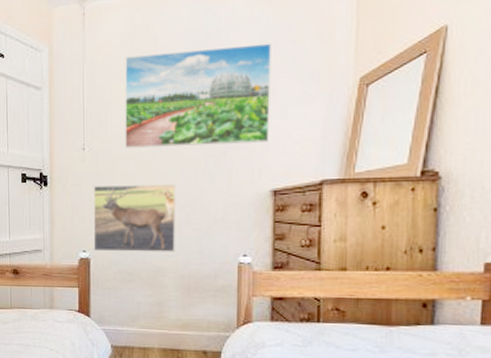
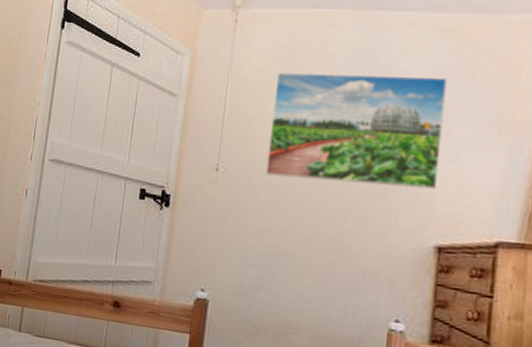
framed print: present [93,184,175,252] -> none [214,214,321,306]

